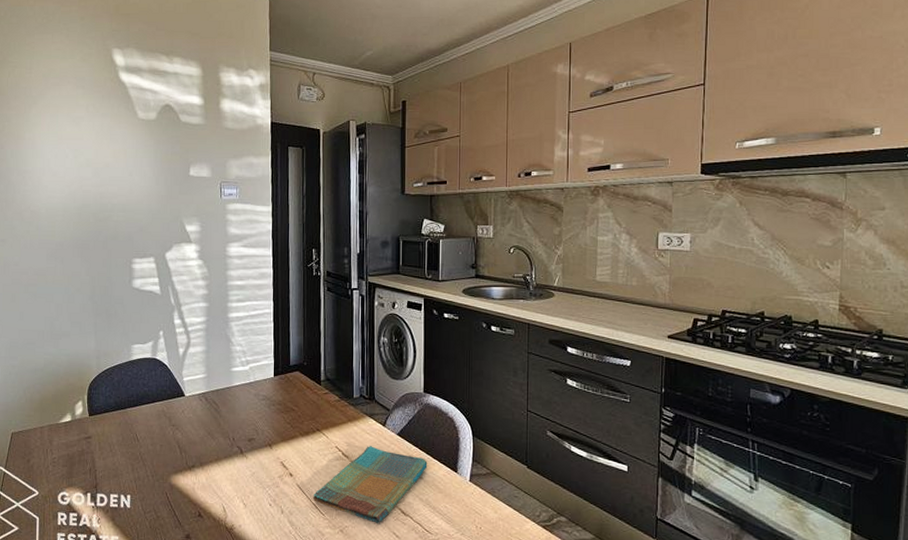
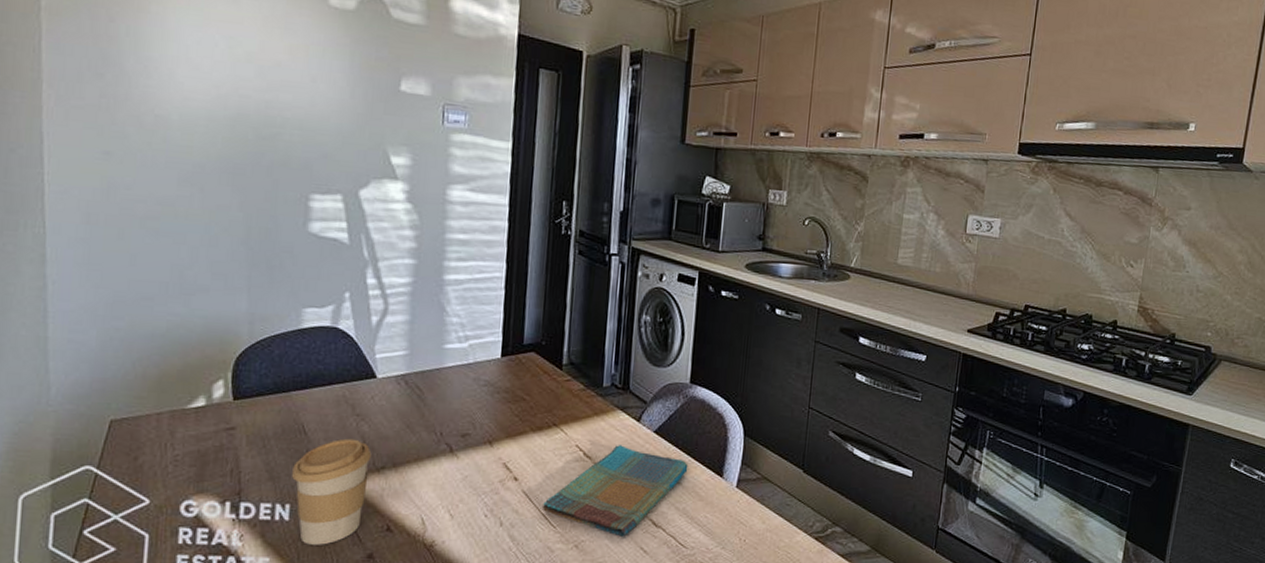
coffee cup: none [131,444,185,527] -> present [292,438,372,545]

